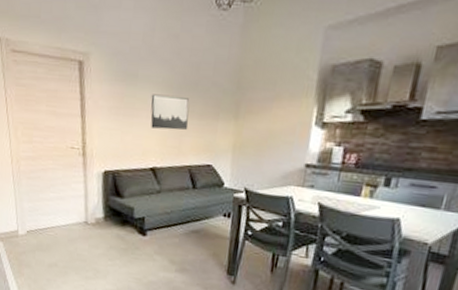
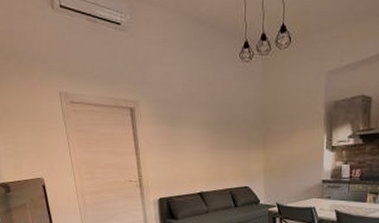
wall art: present [150,94,189,130] -> none [194,132,227,160]

